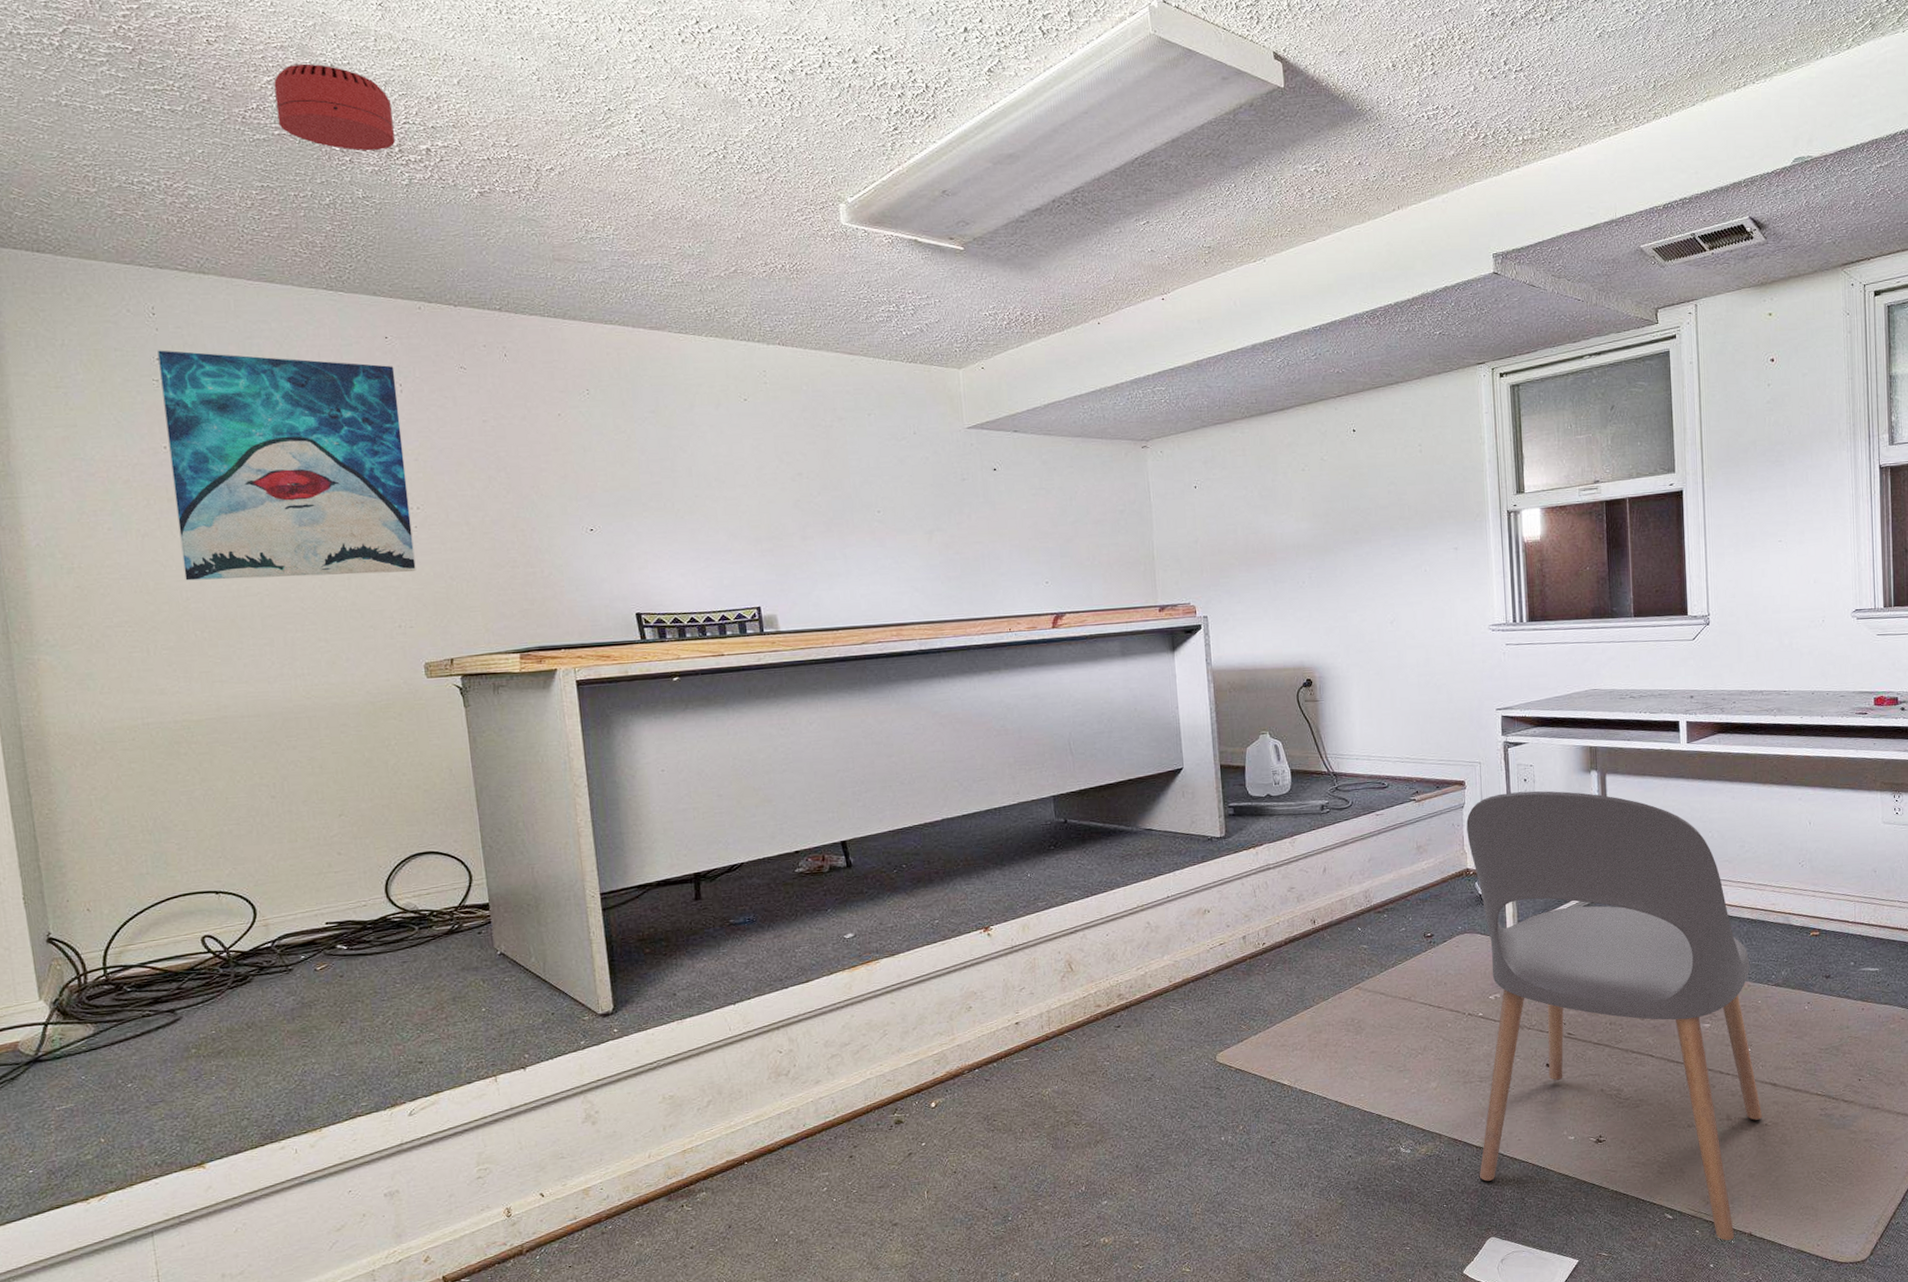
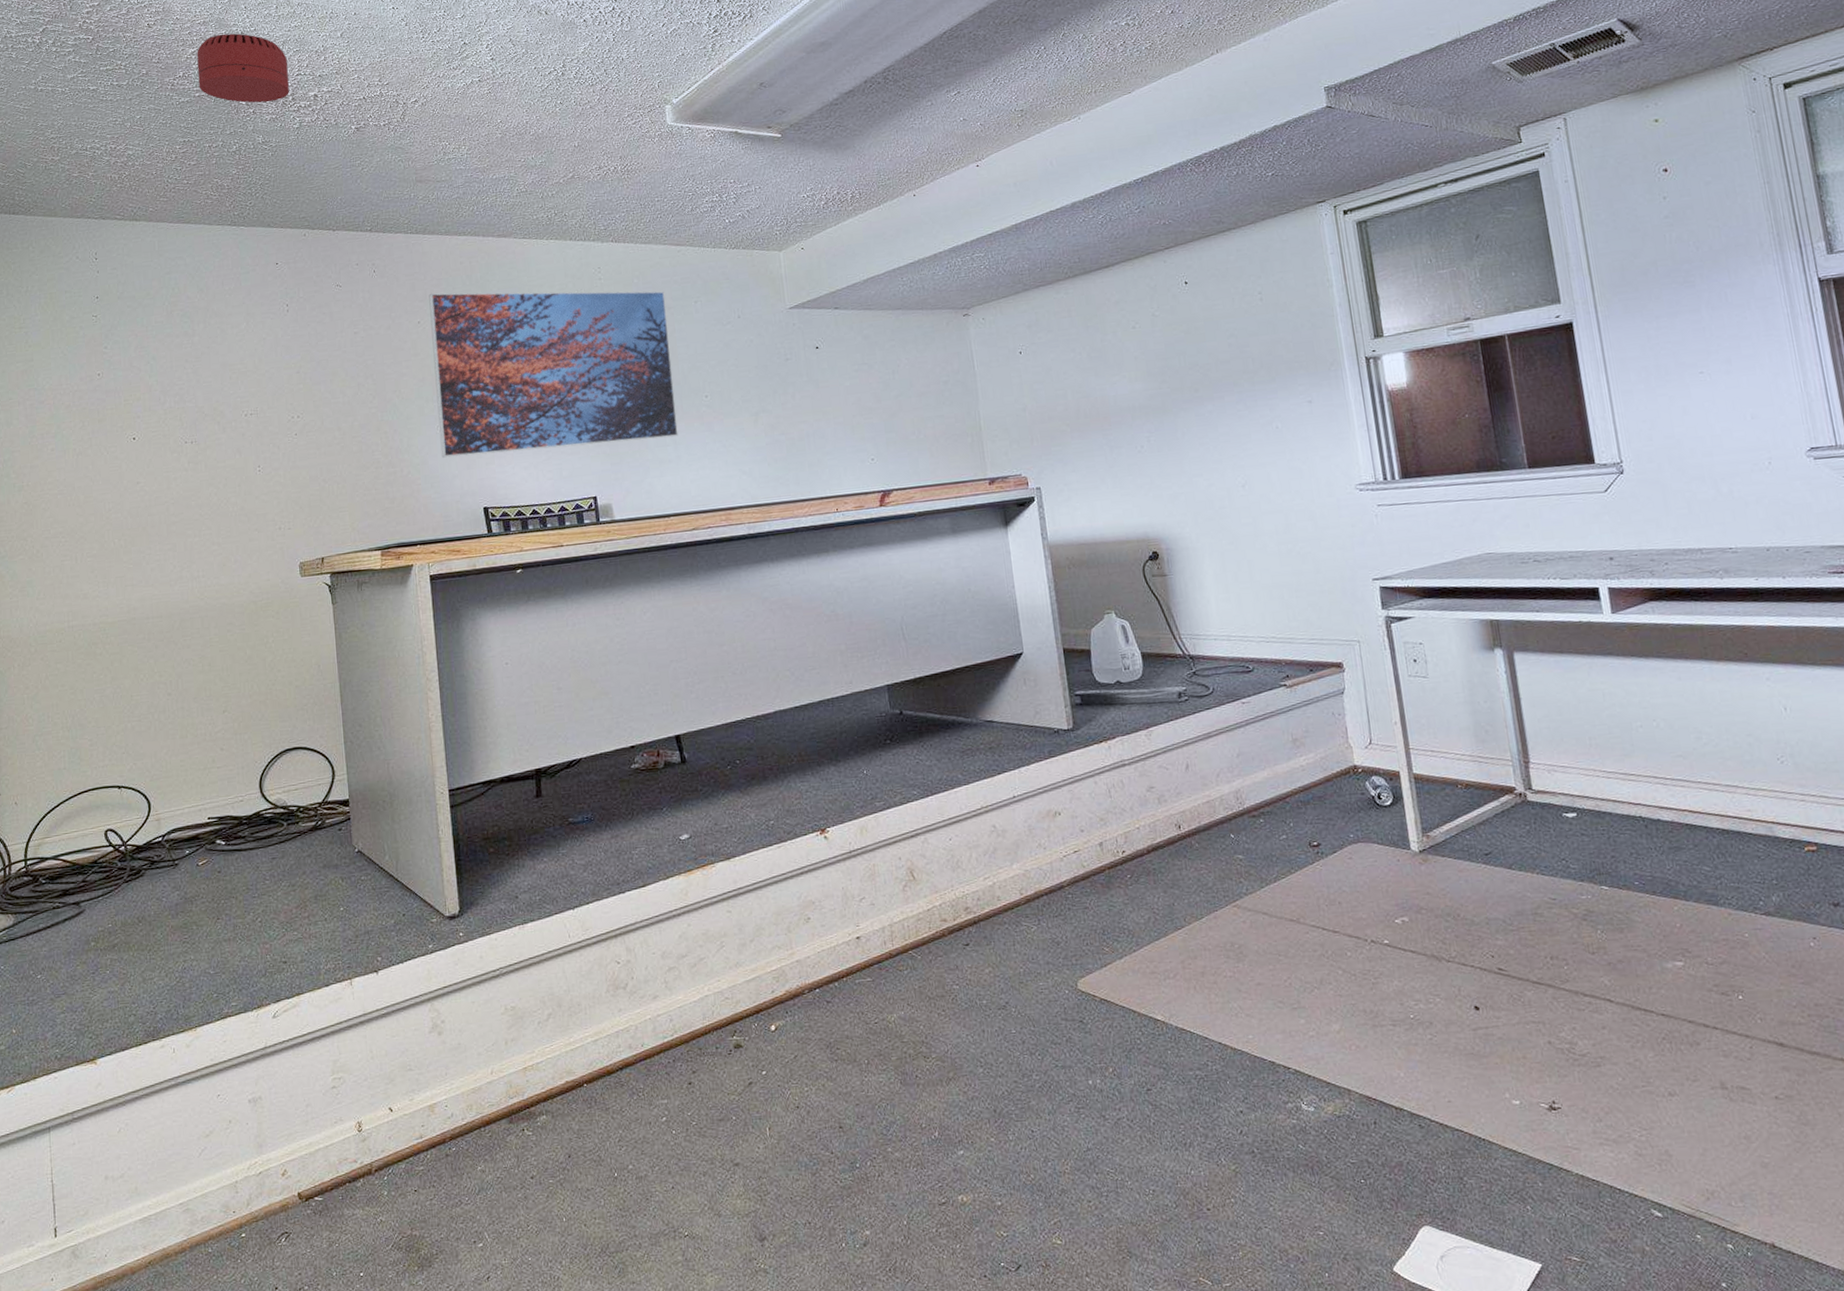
wall art: present [157,350,416,581] -> none [98,288,295,493]
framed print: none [570,384,849,560] -> present [429,291,678,458]
chair: present [1466,791,1763,1241] -> none [1348,673,1770,1252]

